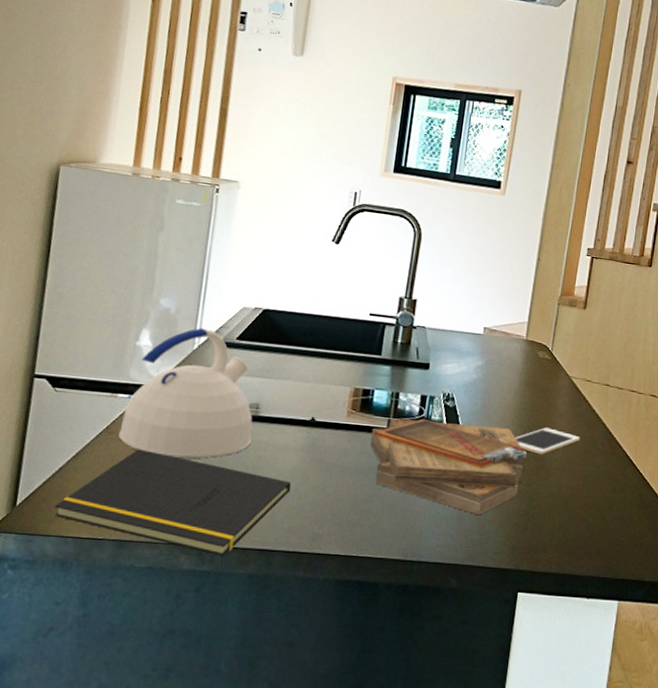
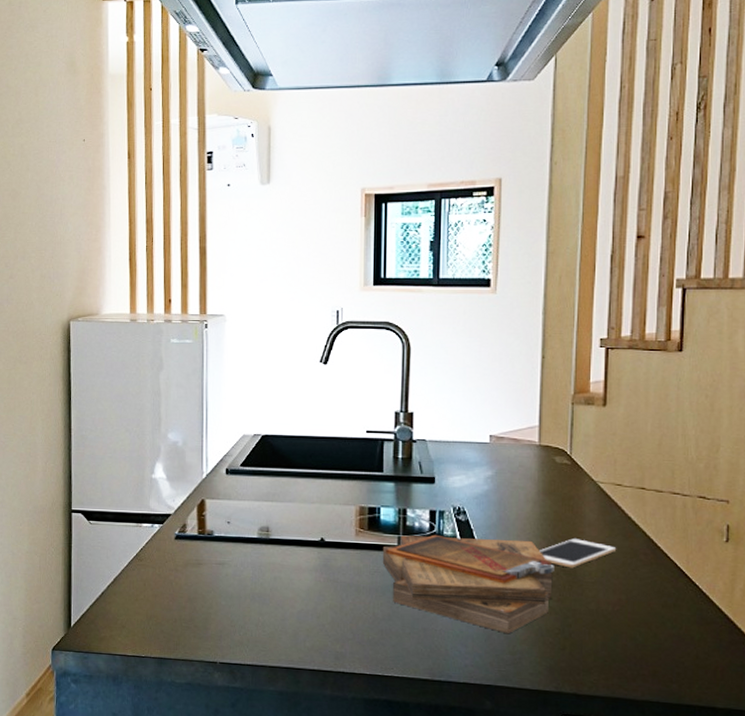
notepad: present [55,449,292,556] -> none [102,574,309,674]
kettle: present [119,328,253,458] -> none [147,458,267,581]

